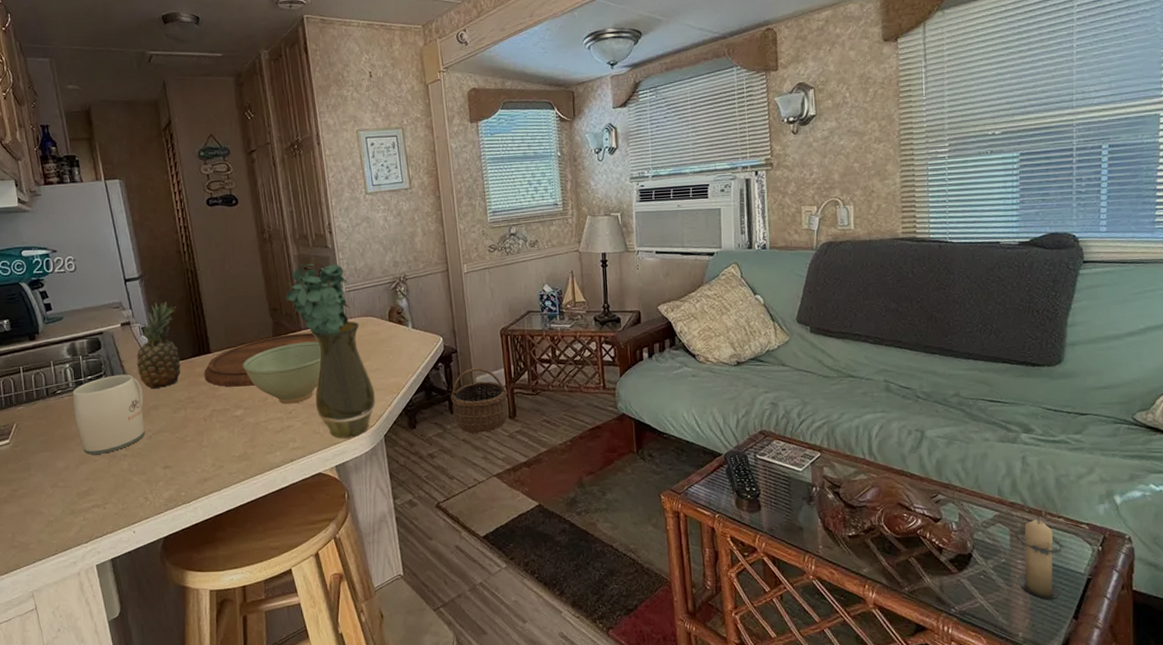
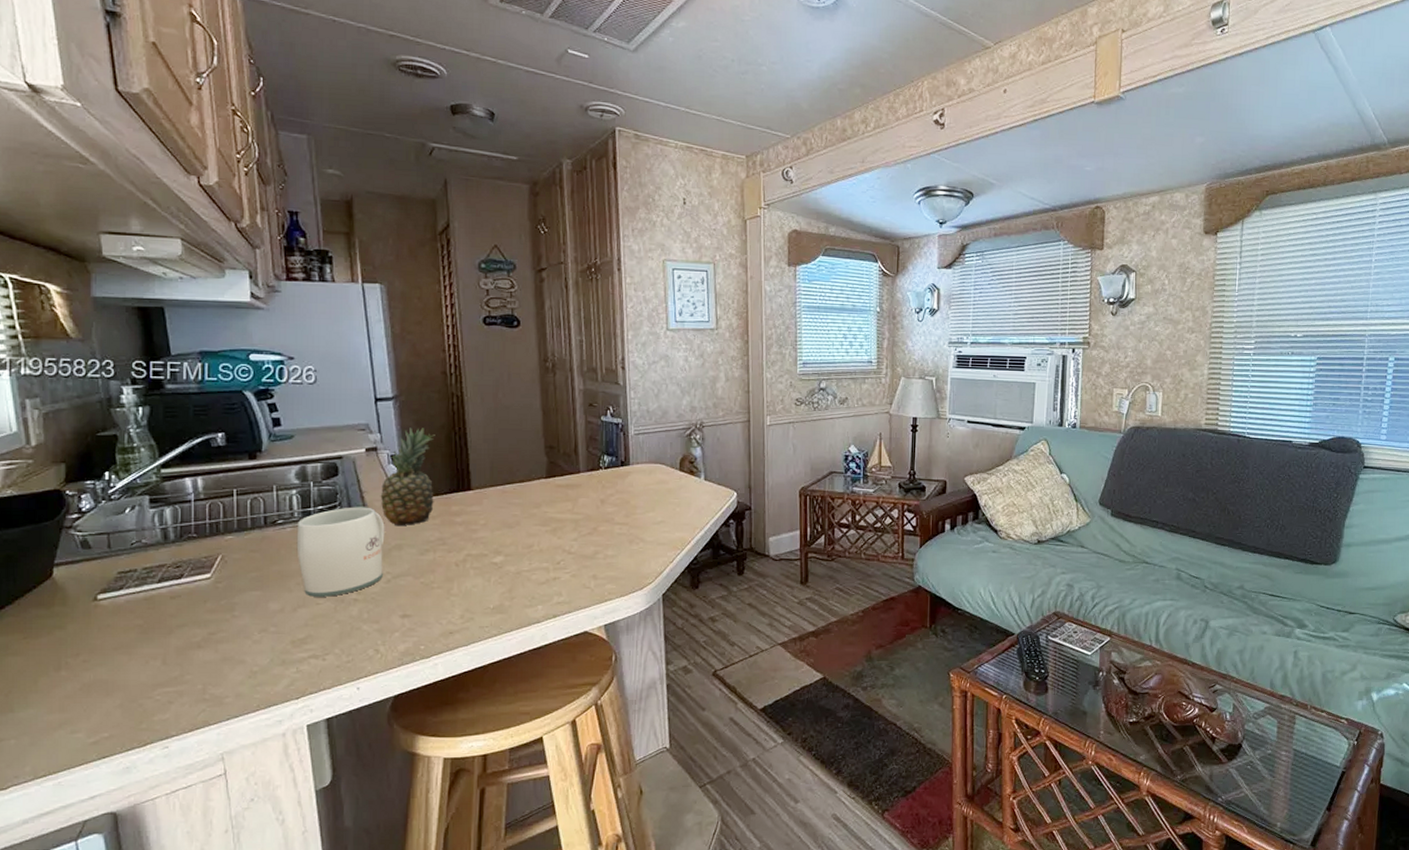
cutting board: present [204,332,319,387] -> none [461,475,598,530]
bowl: present [242,341,322,404] -> none [508,486,601,553]
vase: present [286,259,375,438] -> none [566,393,656,595]
wicker basket: present [450,368,508,433] -> none [739,528,801,597]
candle: present [1014,515,1064,600] -> none [1278,709,1324,792]

